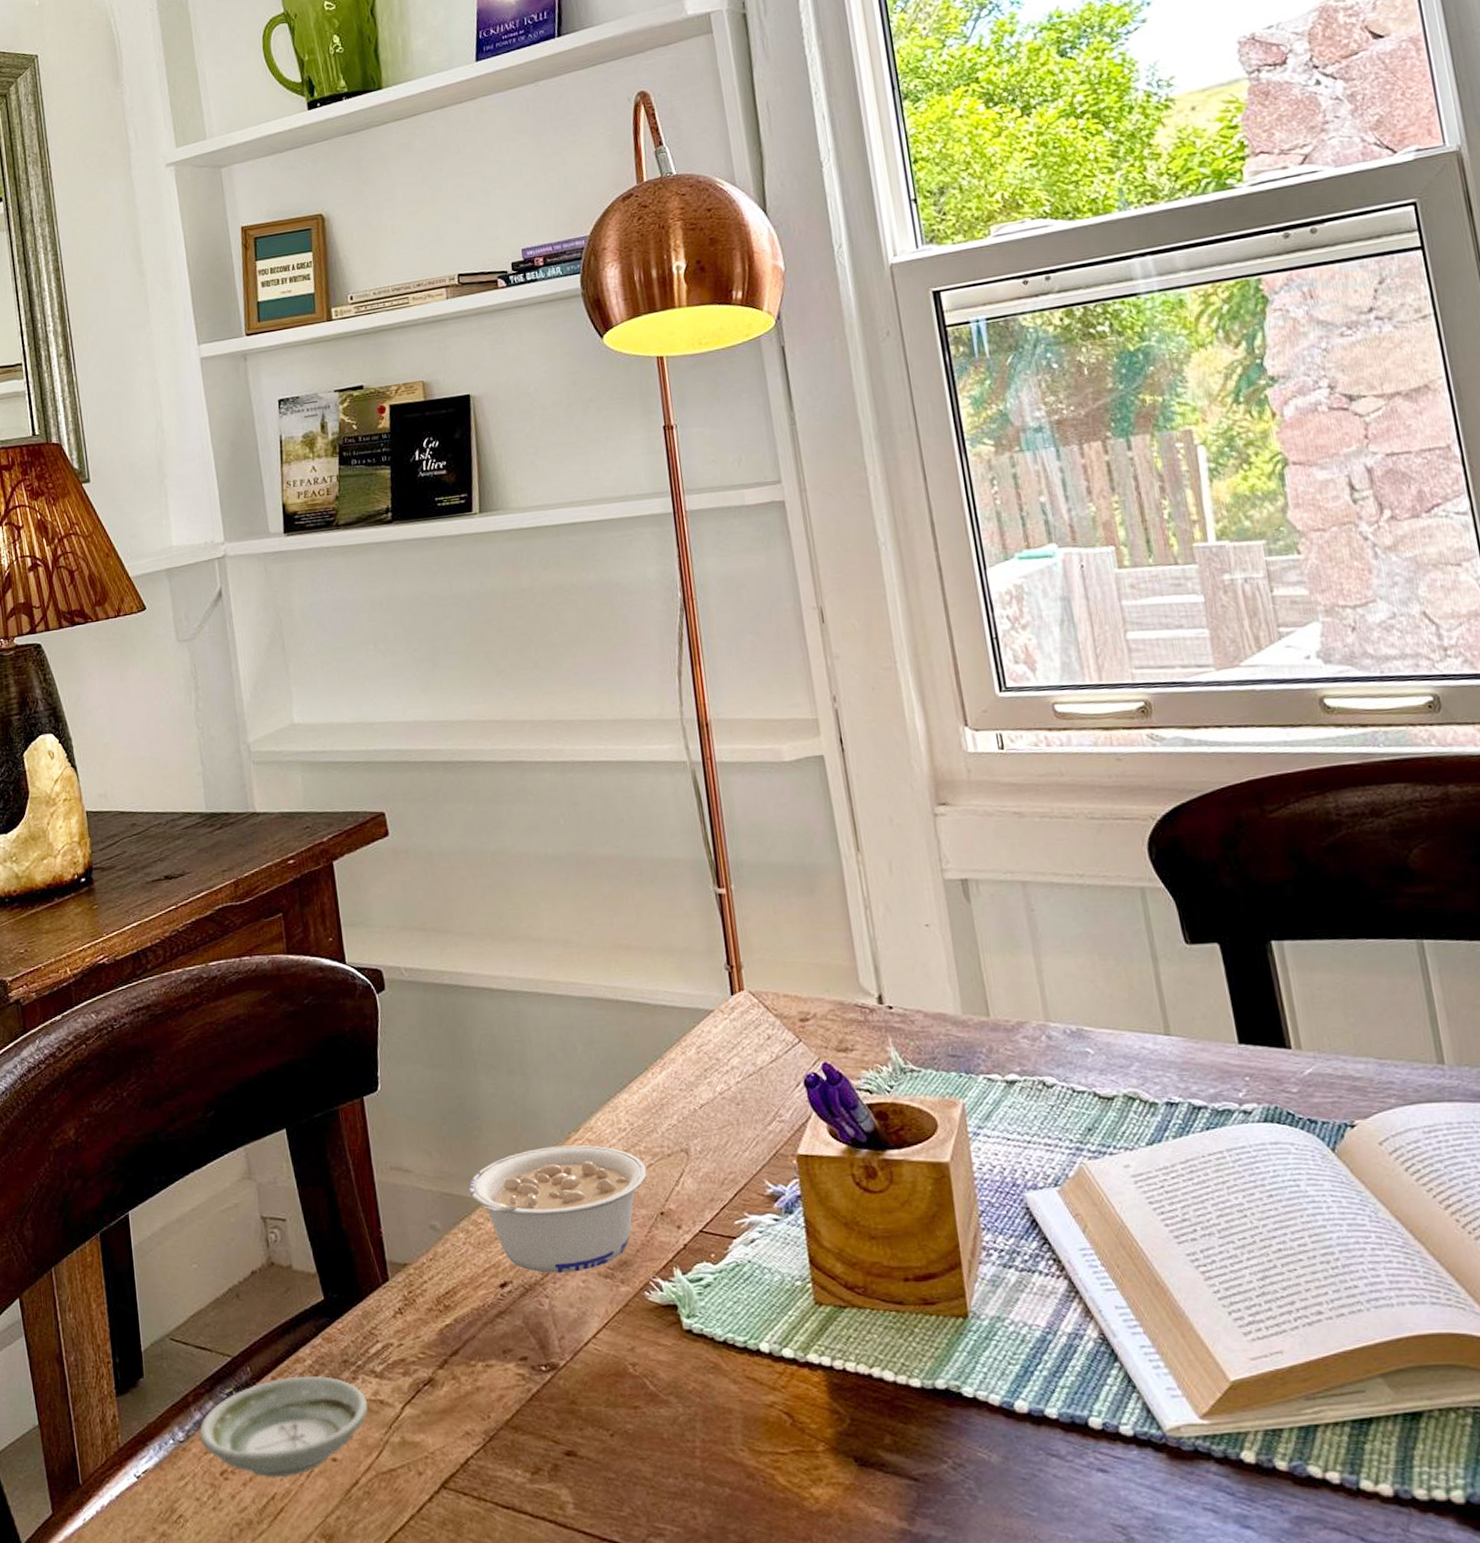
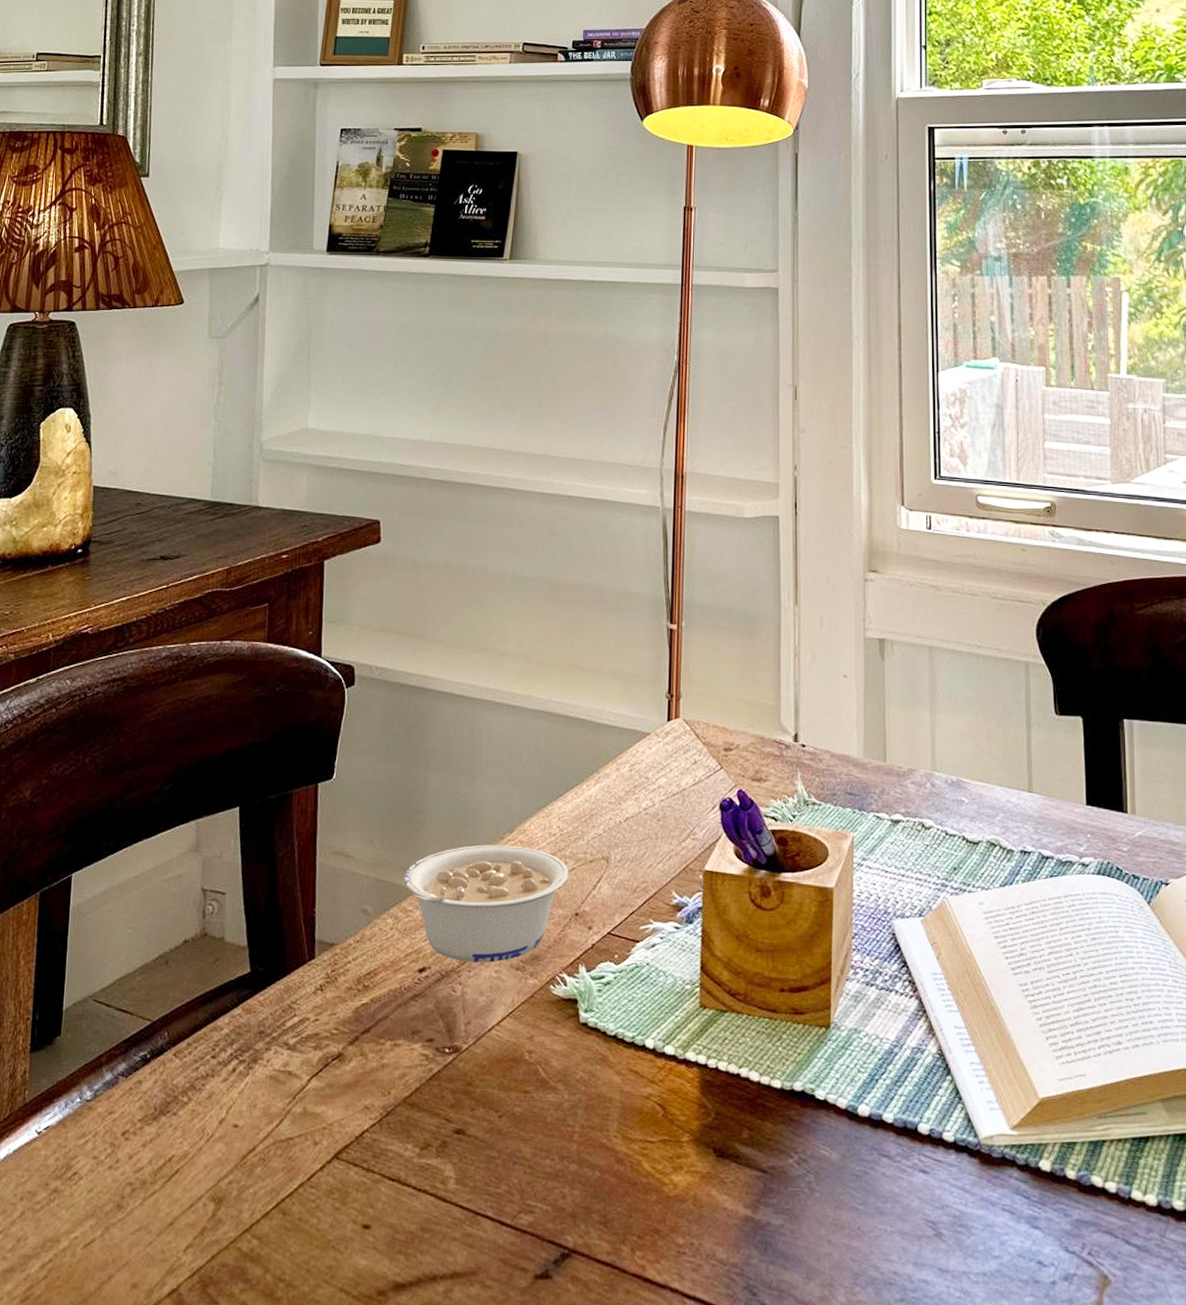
saucer: present [200,1376,368,1478] -> none [108,1044,277,1141]

